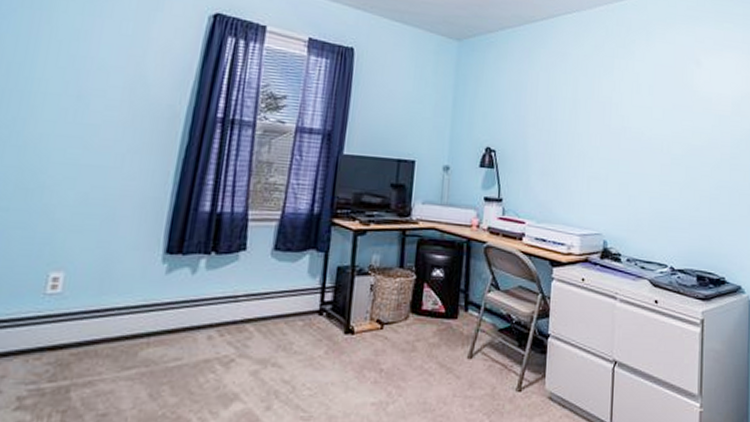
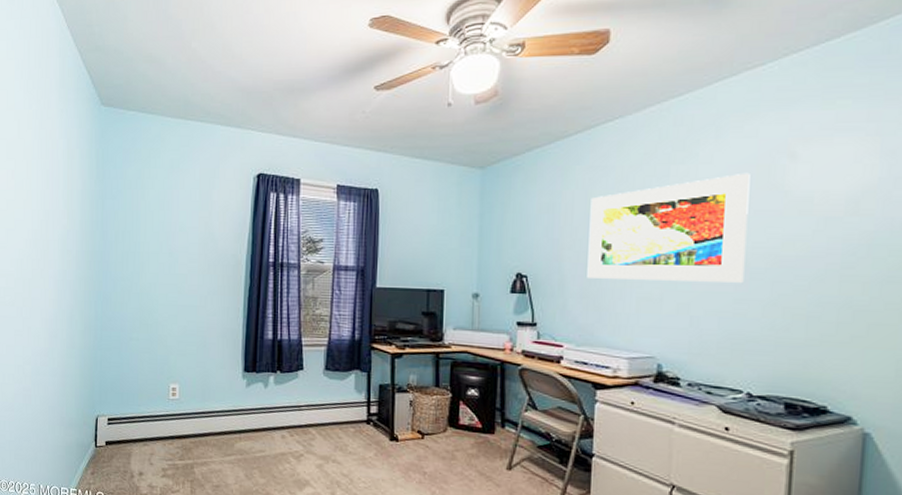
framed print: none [547,72,670,167] -> present [587,172,750,283]

